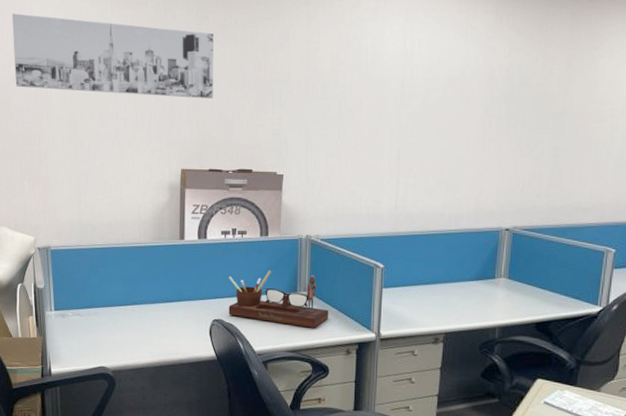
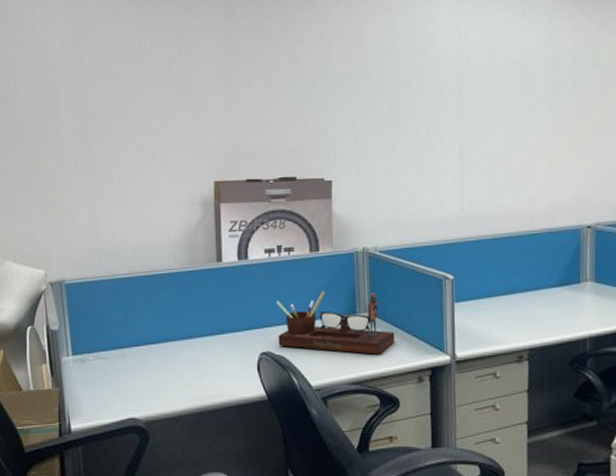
wall art: present [11,13,214,99] -> none [10,17,247,101]

